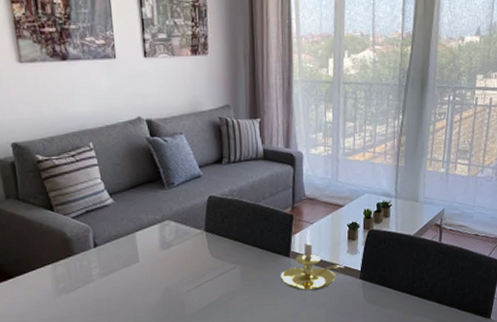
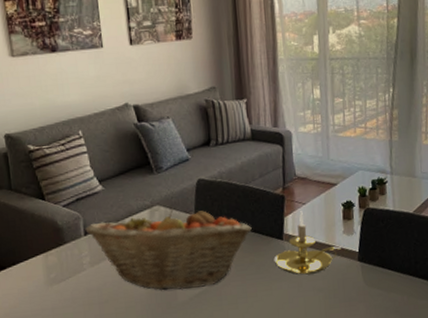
fruit basket: none [94,222,260,303] -> present [85,207,252,291]

